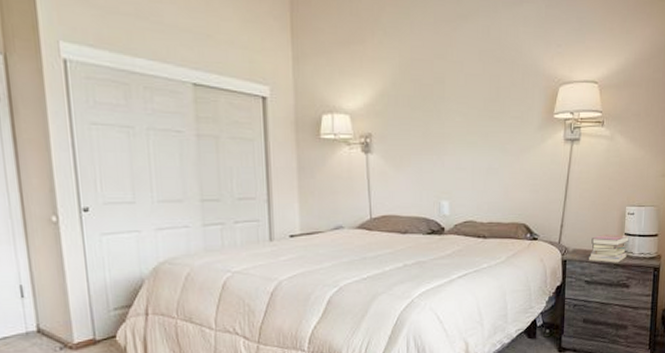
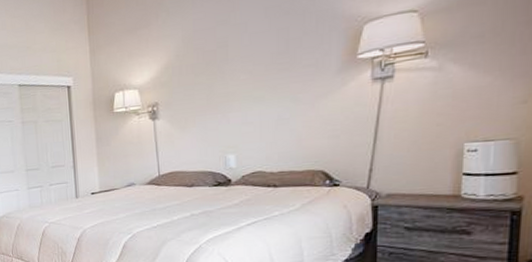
books: present [588,233,629,263] -> none [408,174,470,207]

